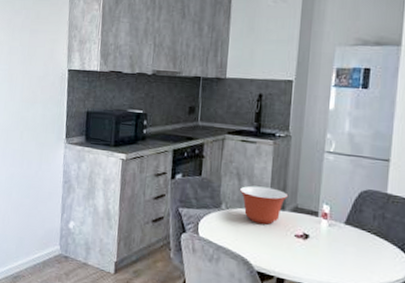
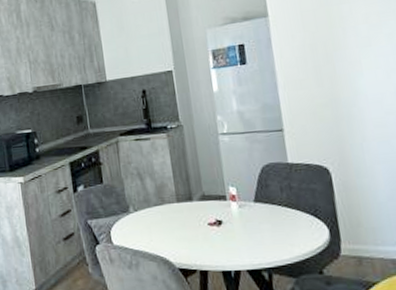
mixing bowl: present [239,185,289,225] -> none [143,181,193,220]

